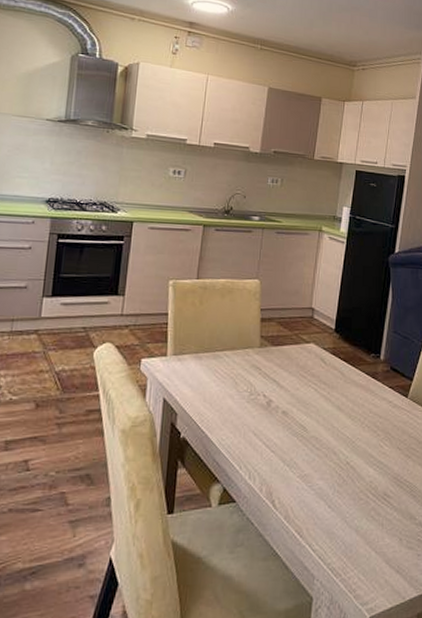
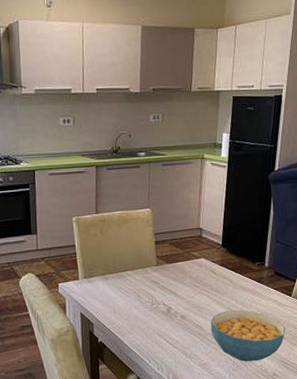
cereal bowl: none [315,409,400,476] -> present [210,310,286,362]

